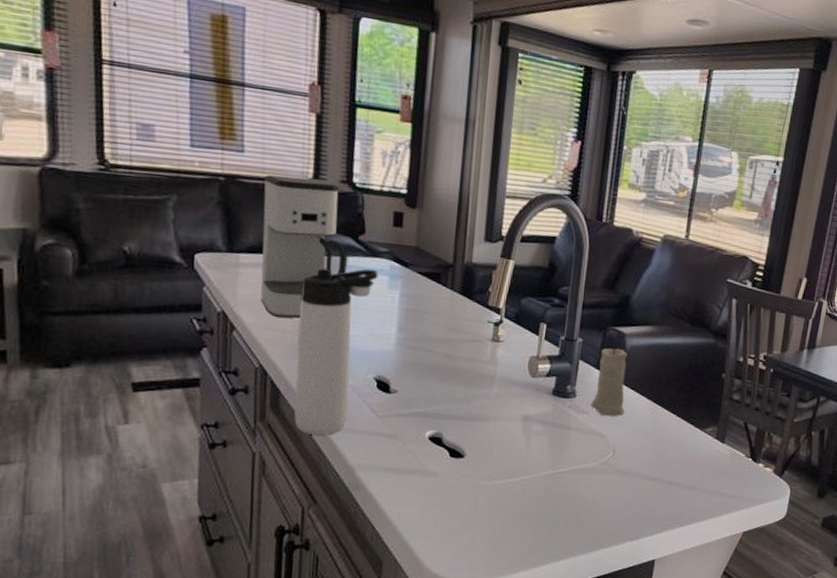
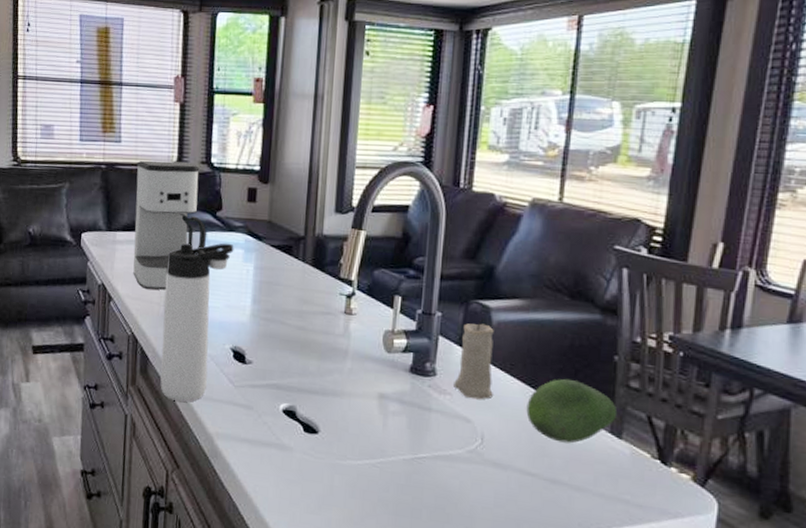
fruit: none [651,394,723,450] -> present [526,378,618,444]

